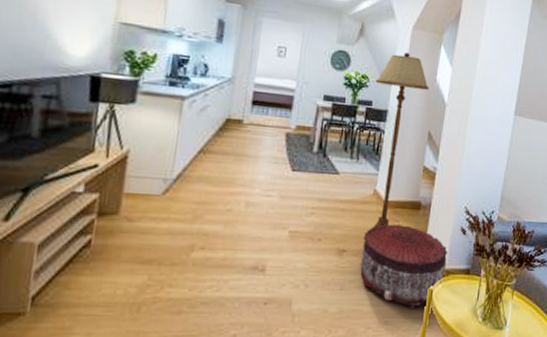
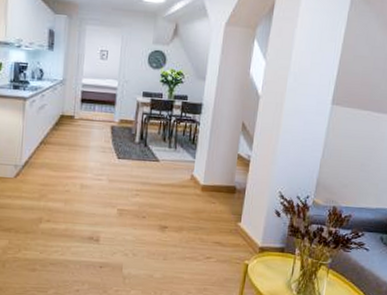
pouf: present [360,223,448,308] -> none [180,205,262,279]
floor lamp: present [374,53,429,228] -> none [190,49,243,209]

